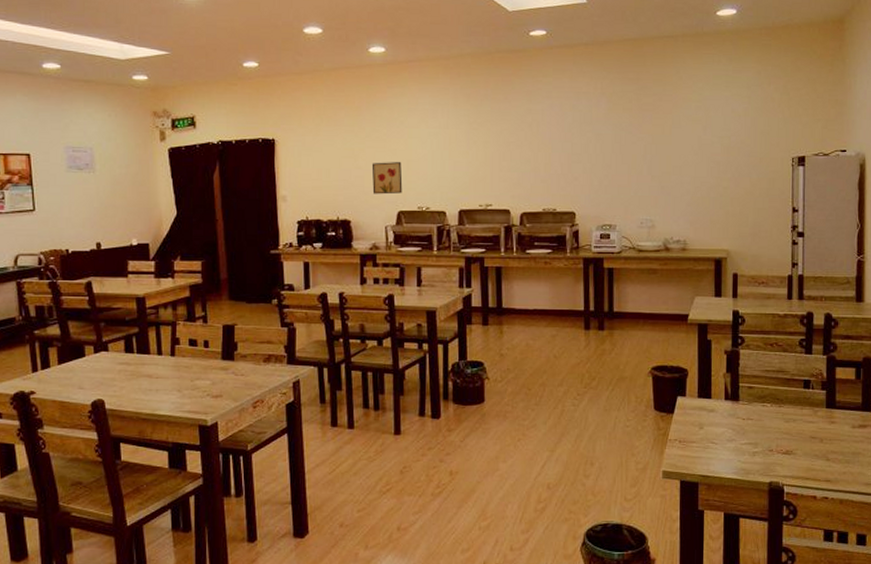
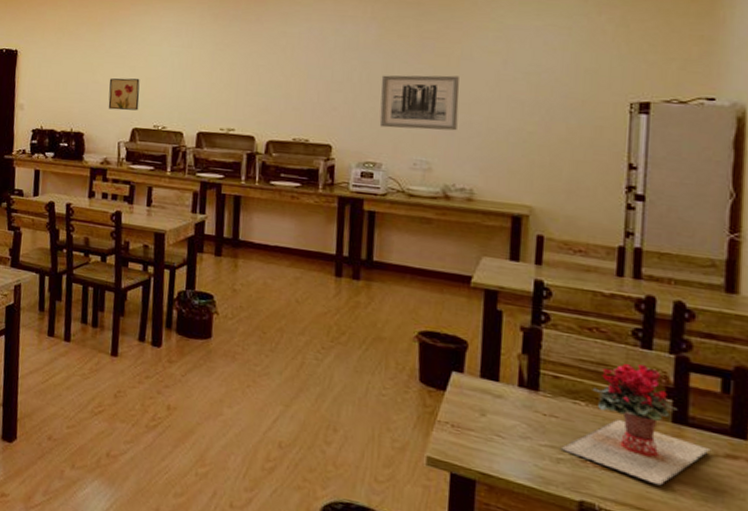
wall art: none [612,142,673,193] -> present [379,75,460,131]
potted flower: none [755,366,850,458] -> present [560,363,711,486]

